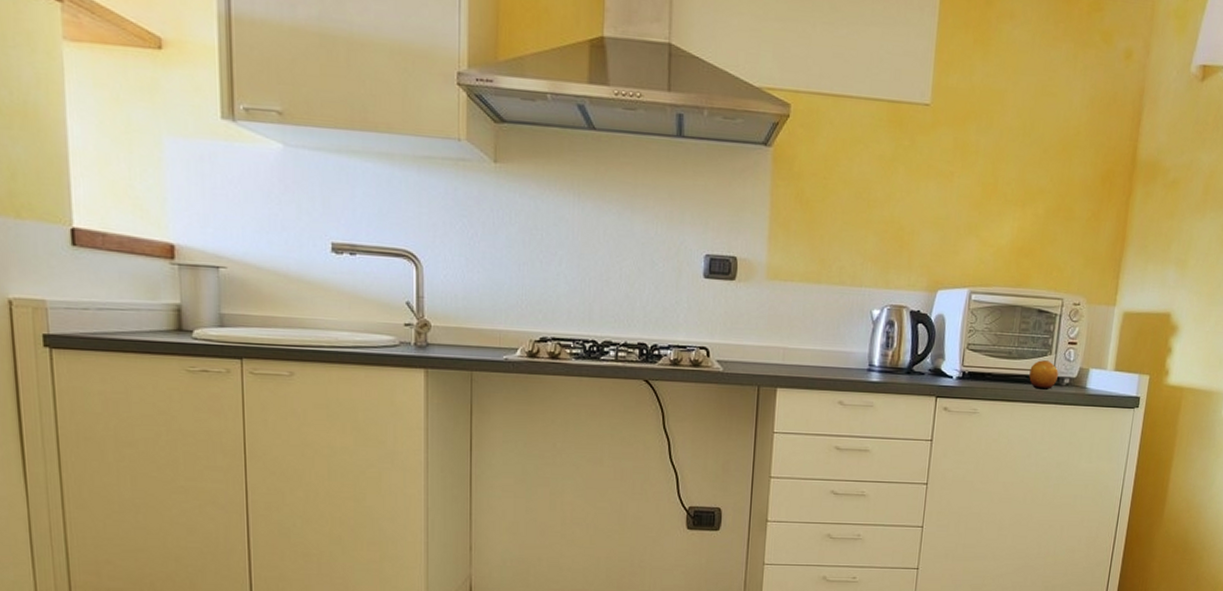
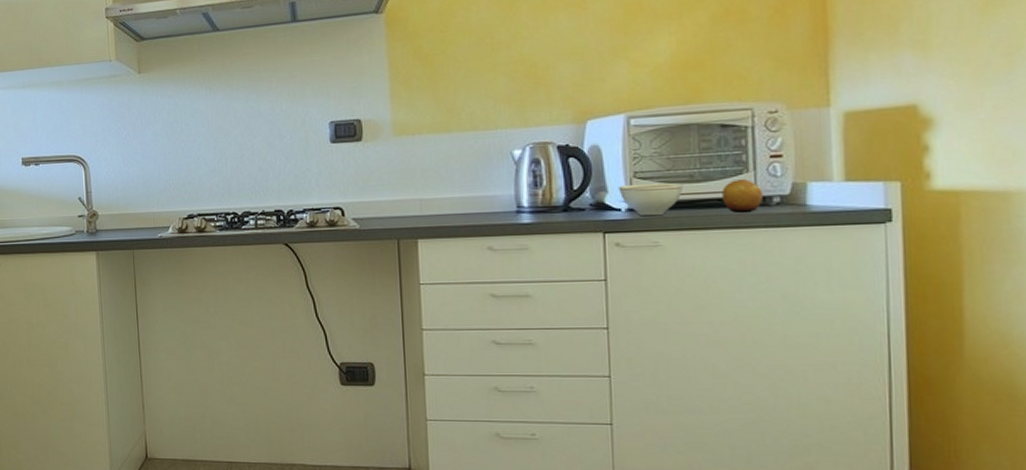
bowl: none [953,354,1004,387] -> present [618,183,684,218]

